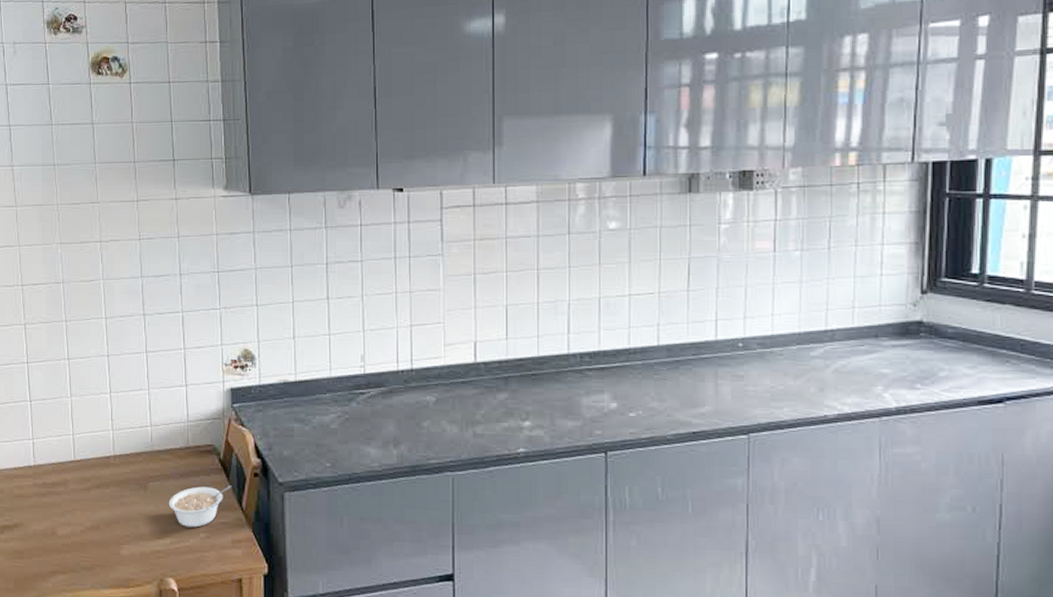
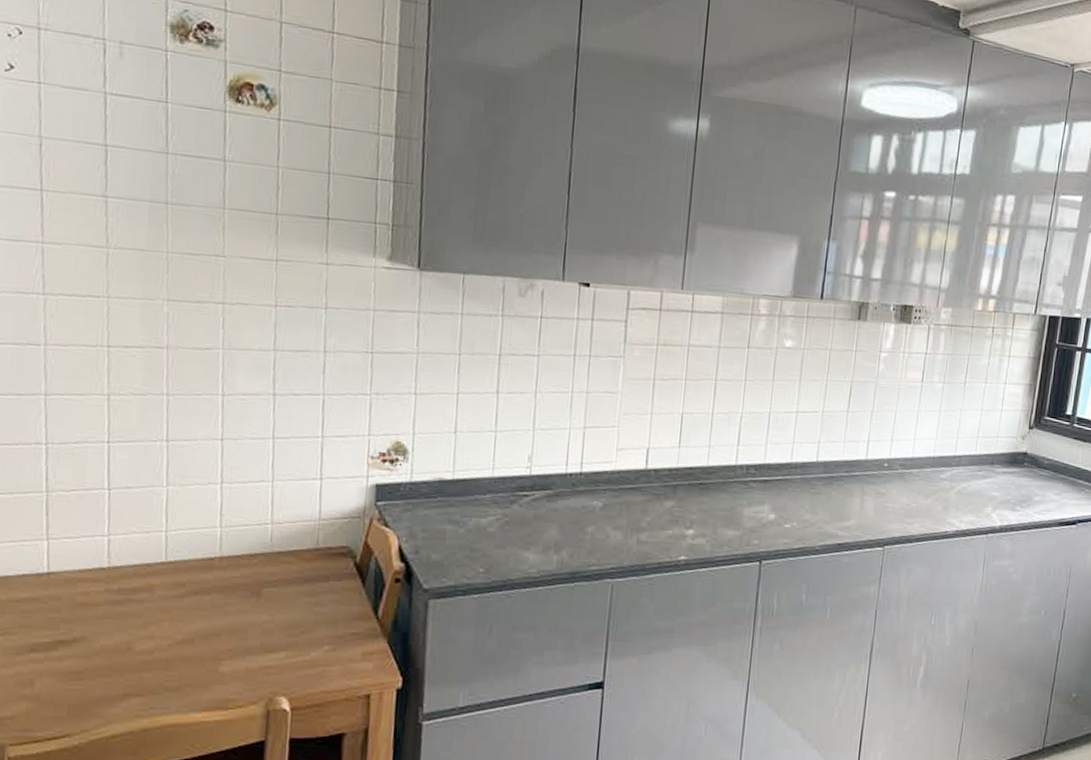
legume: present [168,485,232,528] -> none [286,592,368,639]

